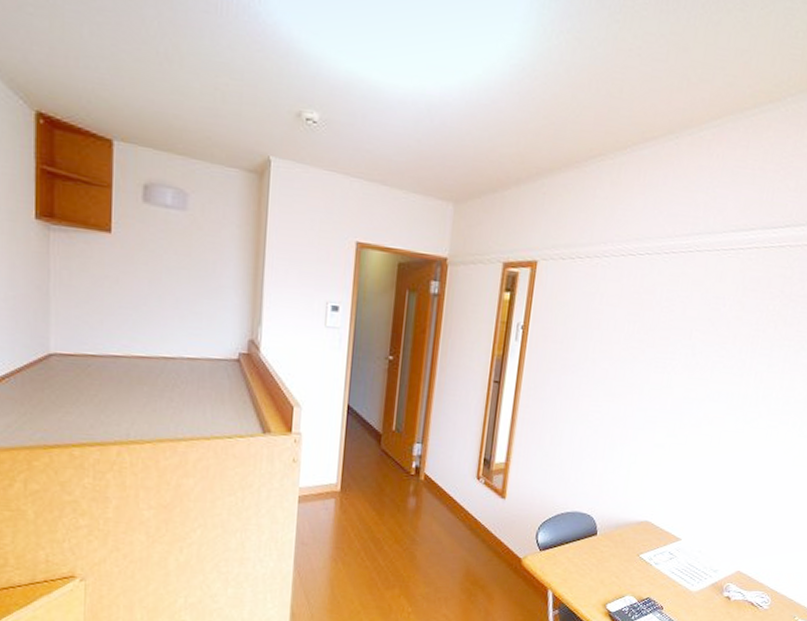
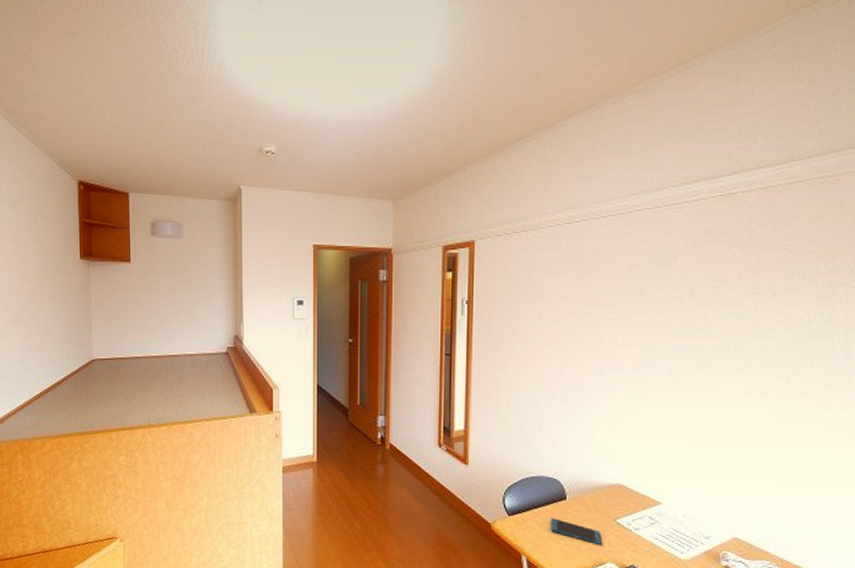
smartphone: none [579,553,625,579] -> present [550,518,603,545]

